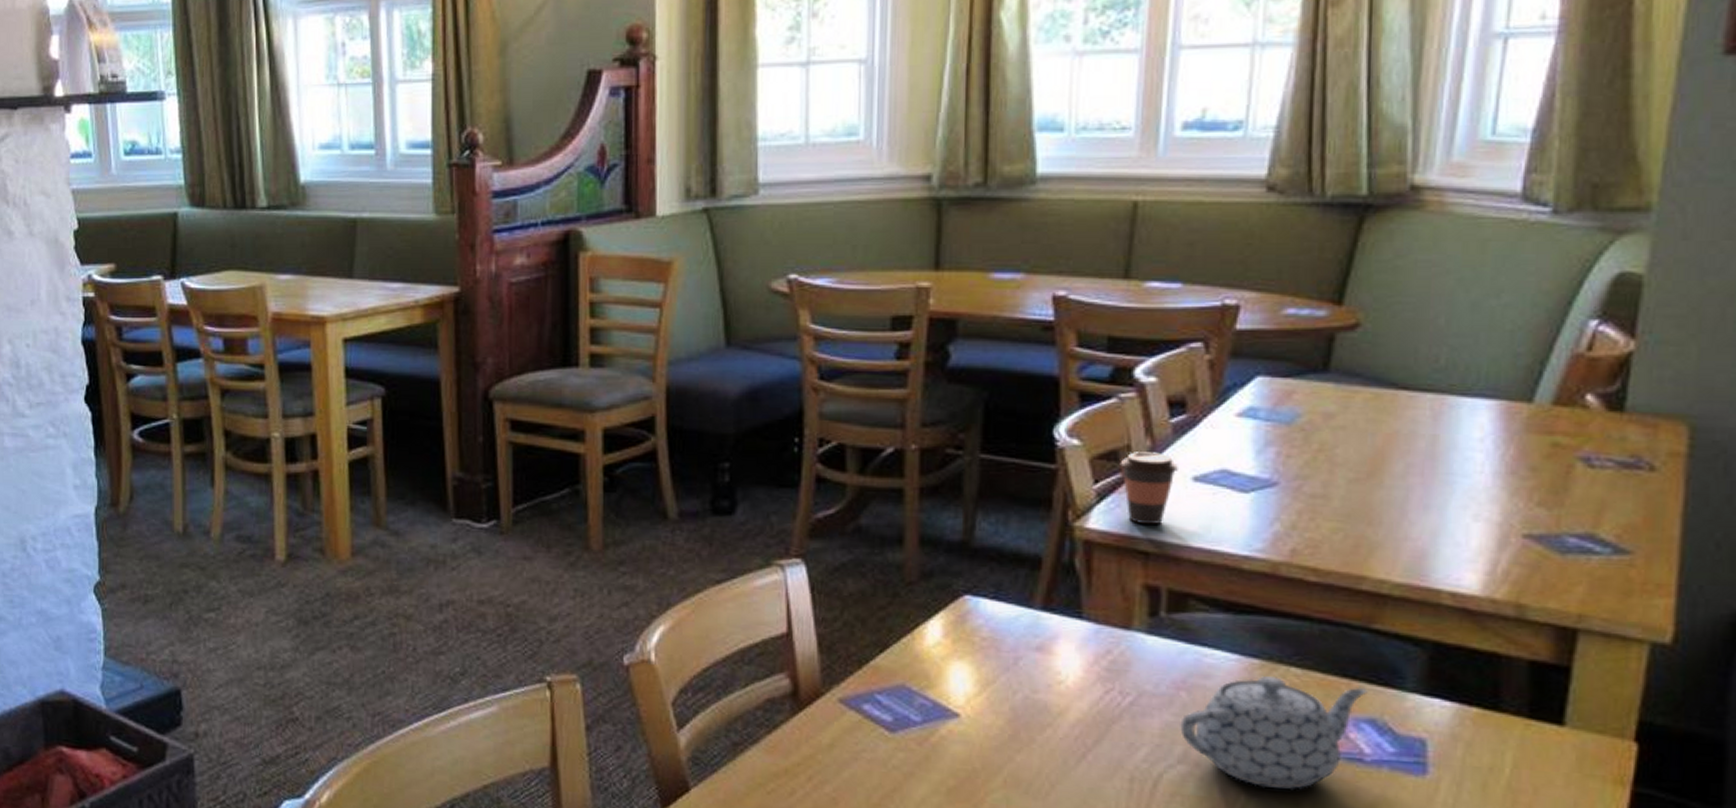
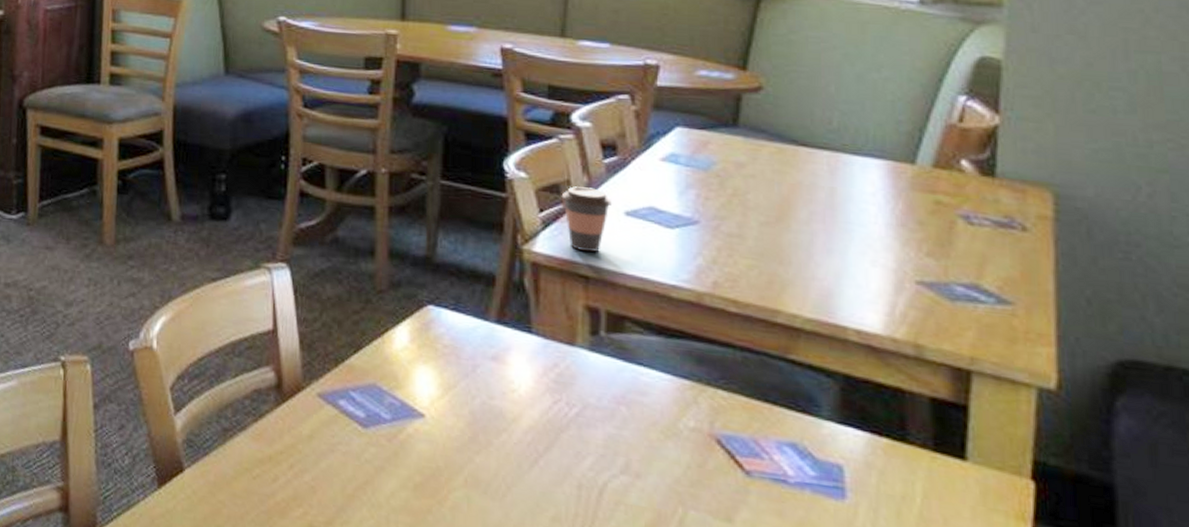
teapot: present [1180,676,1368,791] -> none [621,396,788,507]

